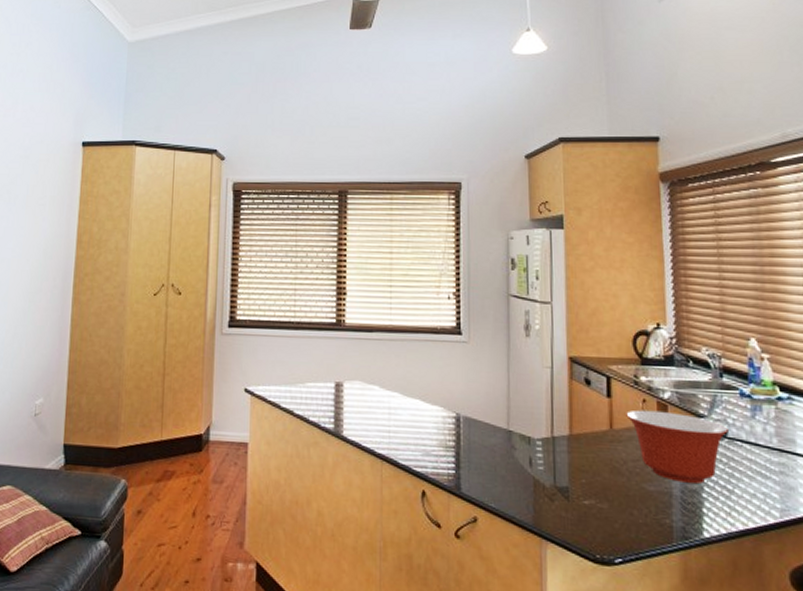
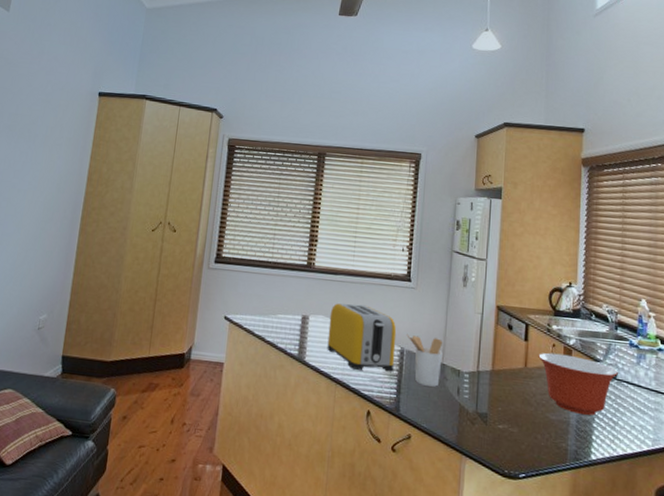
toaster: none [368,365,450,443] -> present [327,303,397,372]
utensil holder: none [462,396,508,458] -> present [407,333,443,387]

